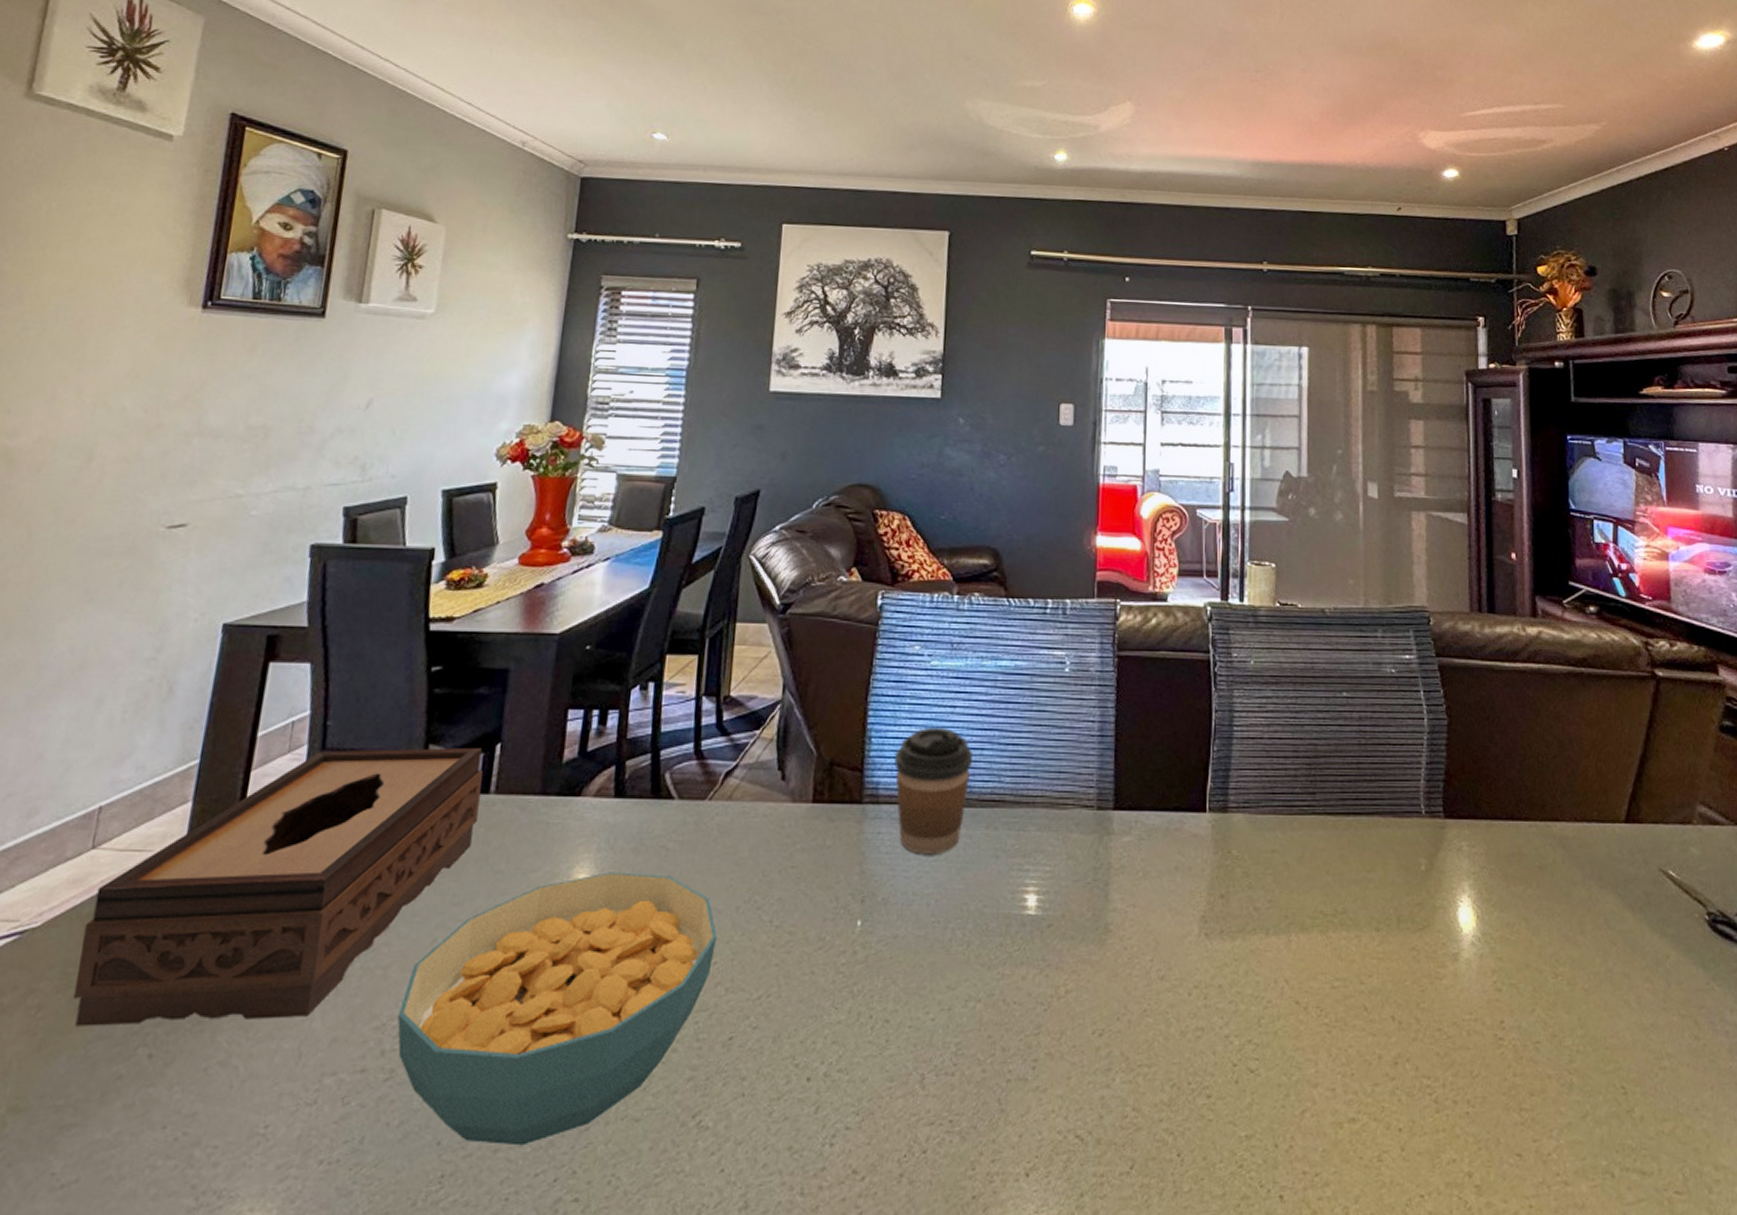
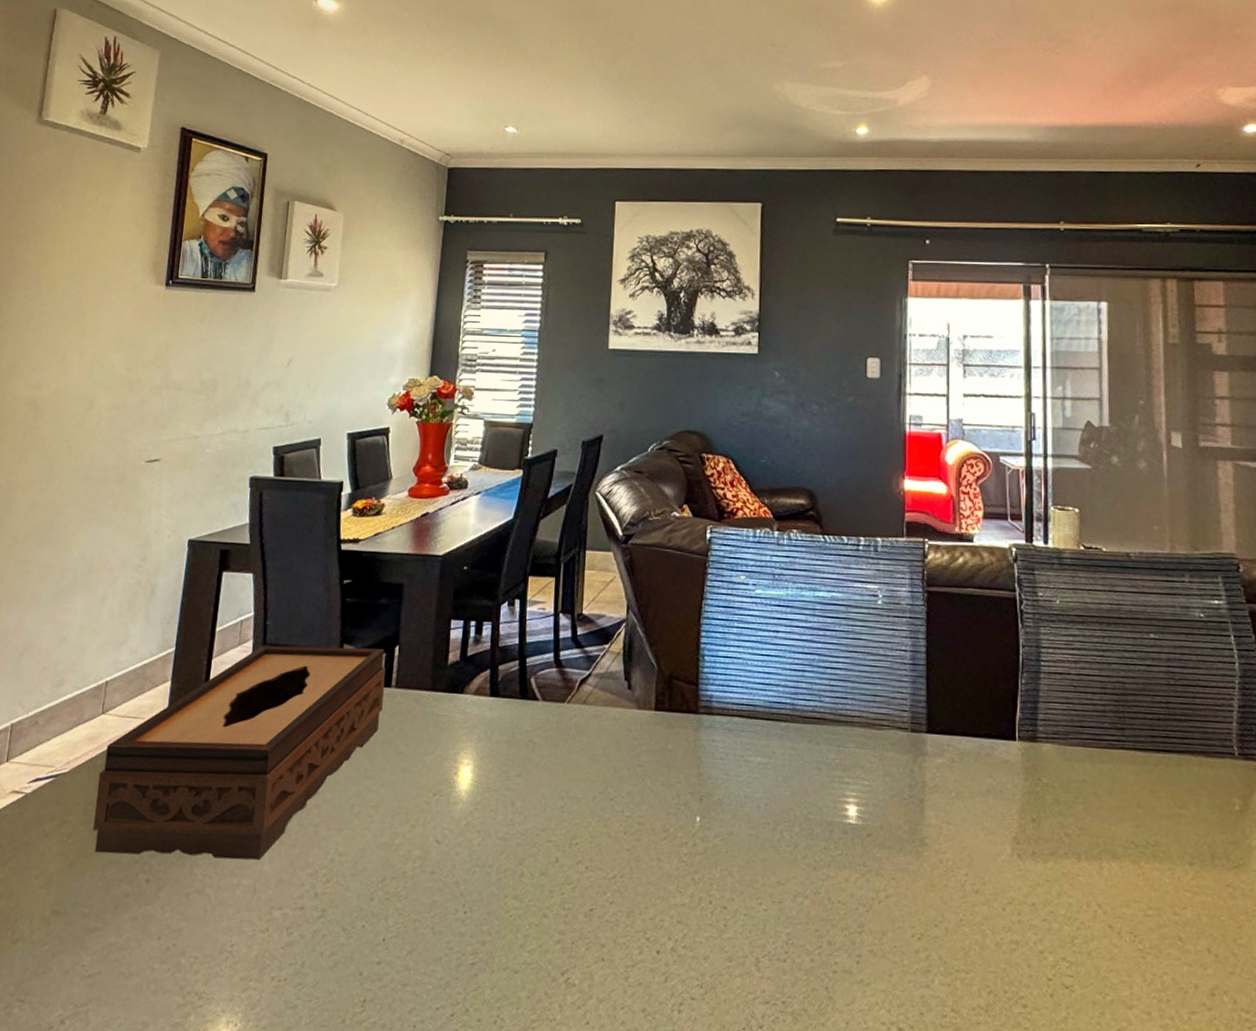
cereal bowl: present [397,872,718,1146] -> none [326,759,578,983]
coffee cup: present [894,726,974,854] -> none [725,648,796,763]

